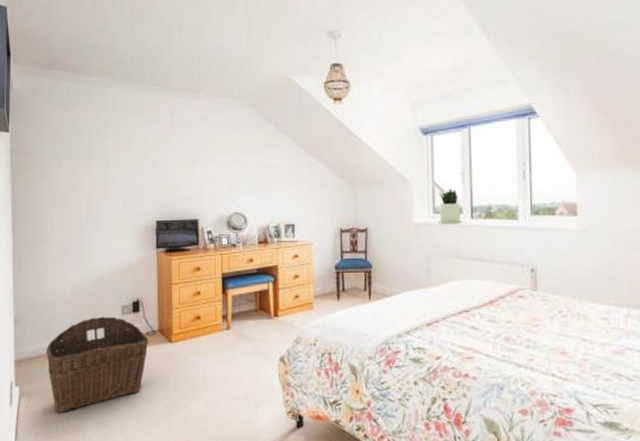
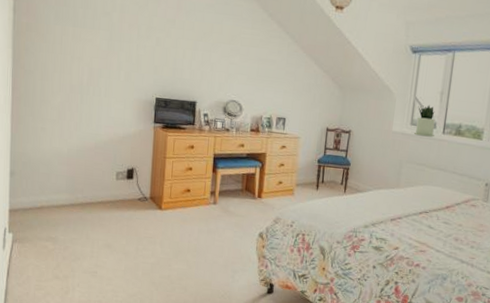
wicker basket: present [46,316,149,413] -> none [40,179,140,260]

